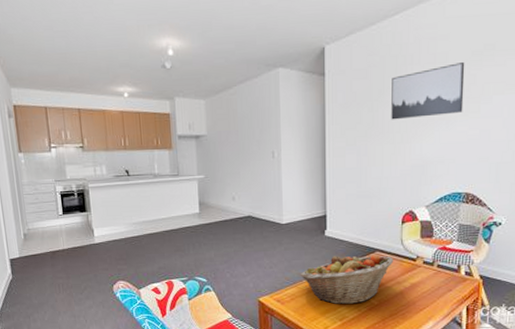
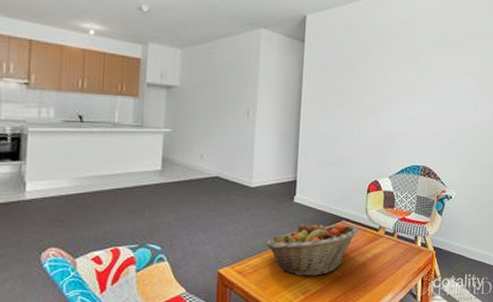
wall art: present [391,61,465,120] -> none [362,47,426,93]

